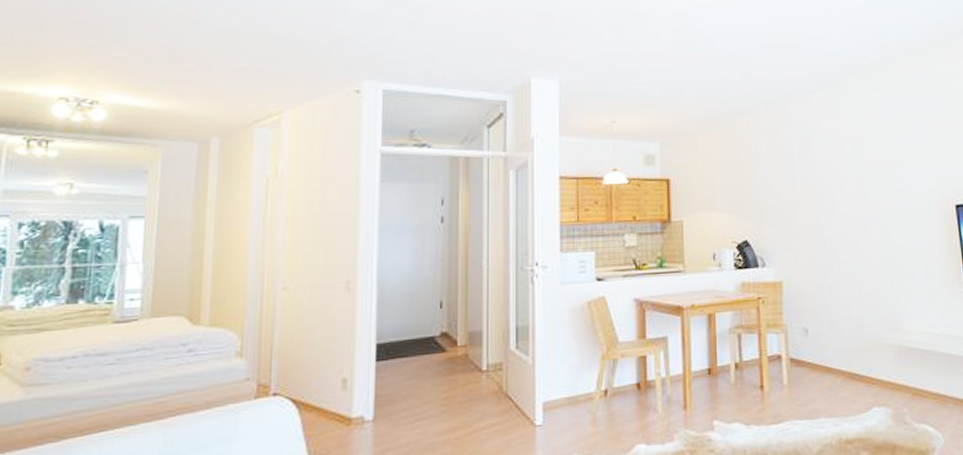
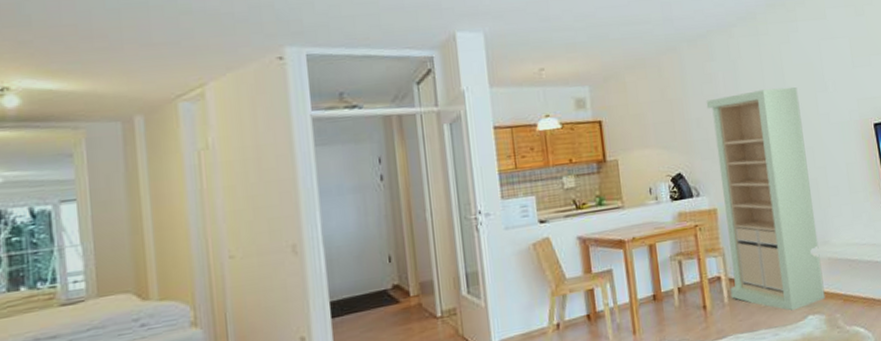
storage cabinet: none [779,159,893,400] -> present [706,86,825,311]

